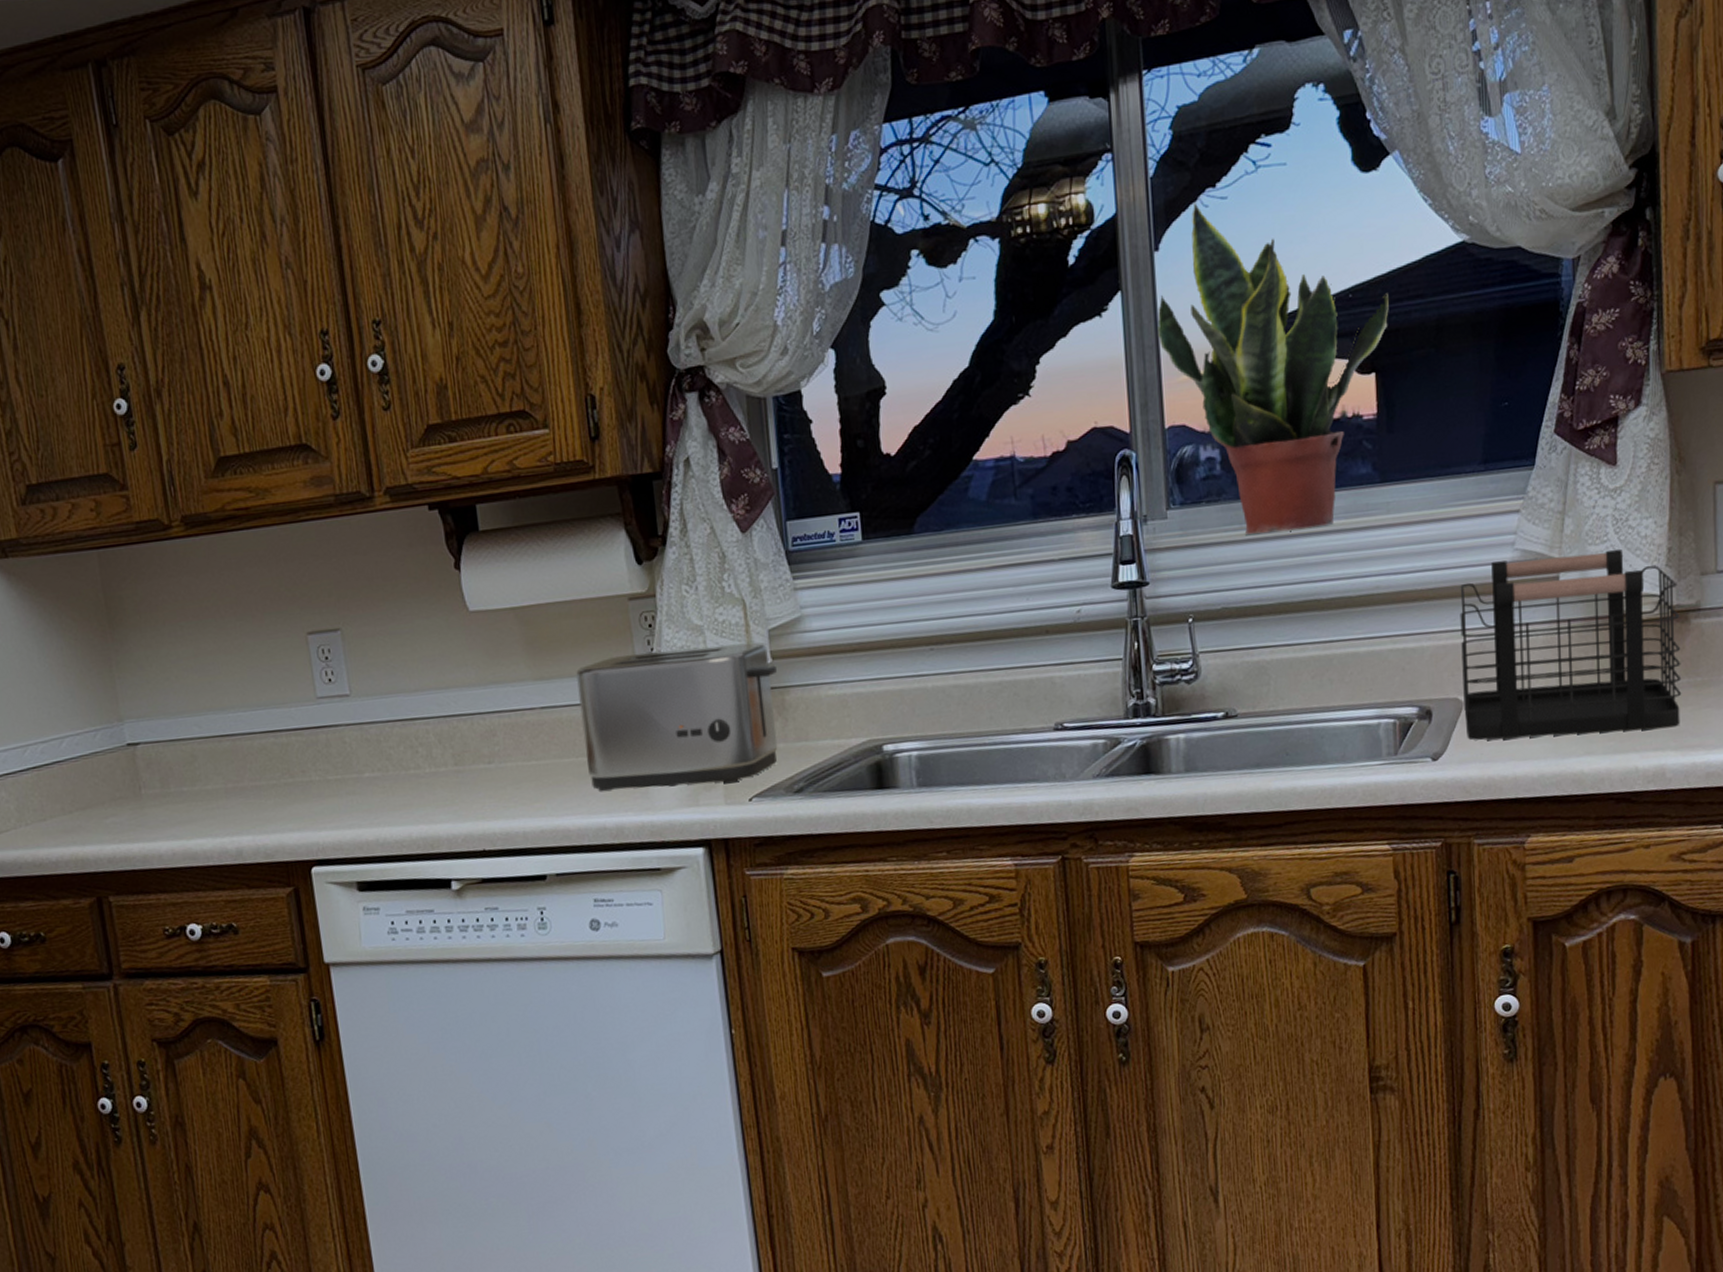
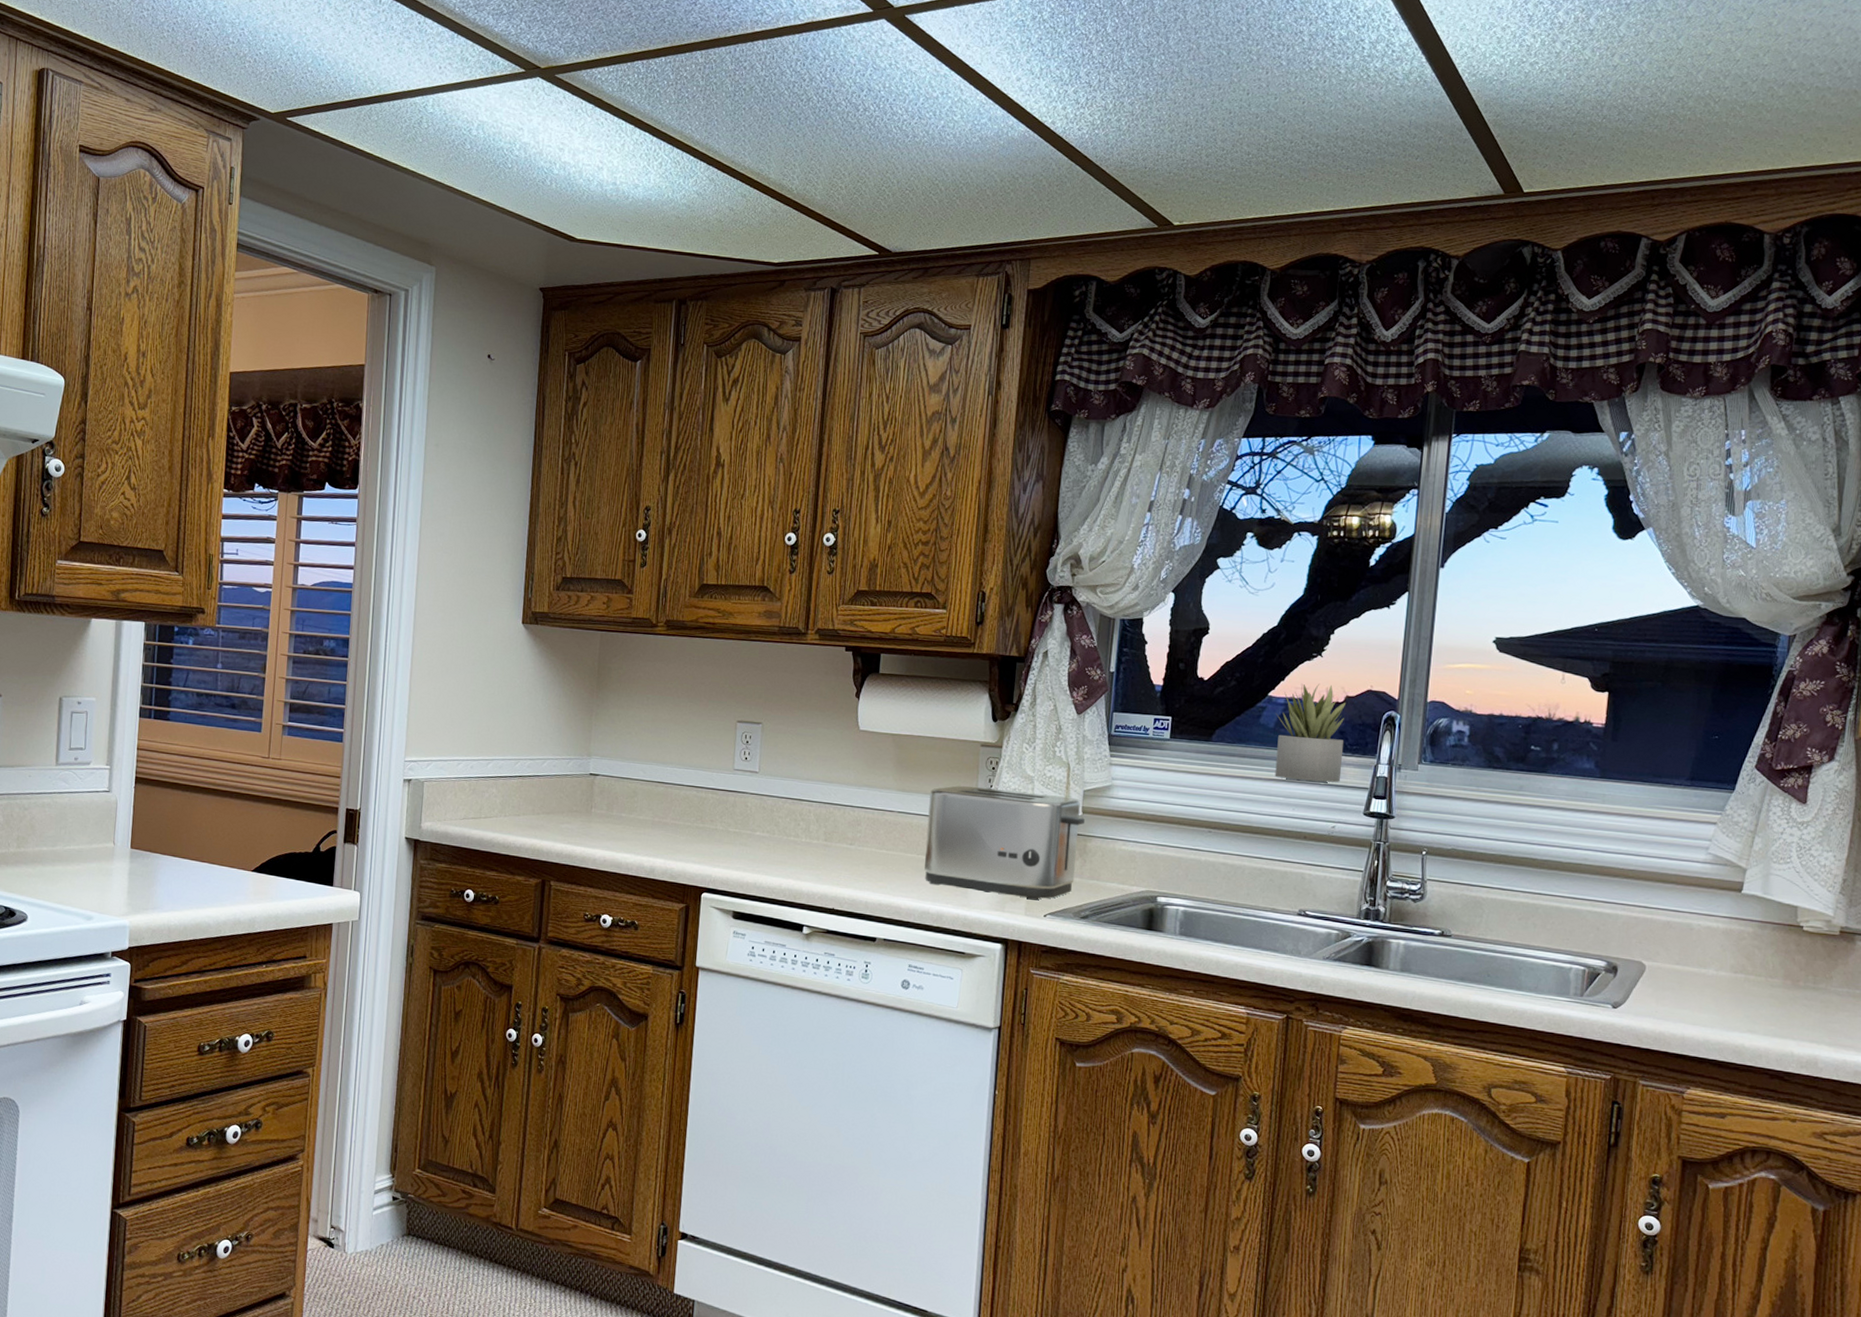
succulent plant: none [986,430,1078,563] -> present [1275,683,1347,783]
potted plant: present [1157,202,1389,535] -> none [1433,537,1628,803]
dish rack: present [1460,549,1682,741] -> none [1645,859,1848,1027]

